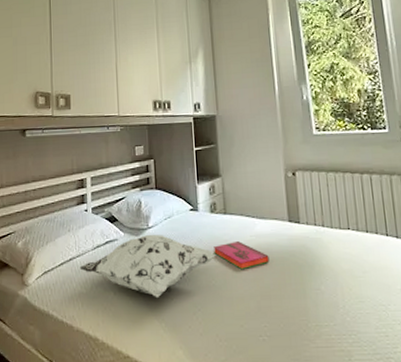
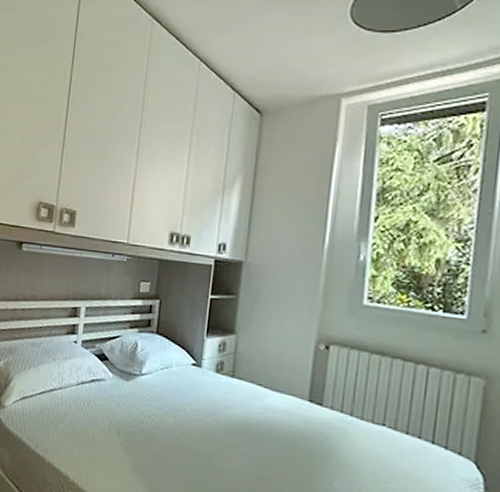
decorative pillow: present [80,234,217,299] -> none [60,381,214,452]
hardback book: present [214,241,269,270] -> none [211,409,276,443]

